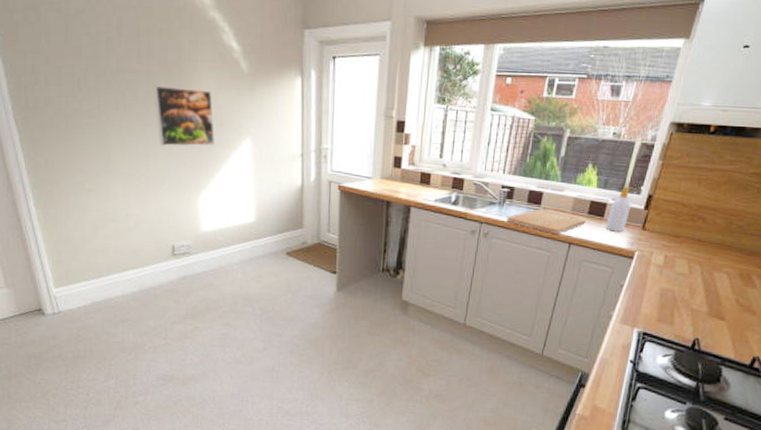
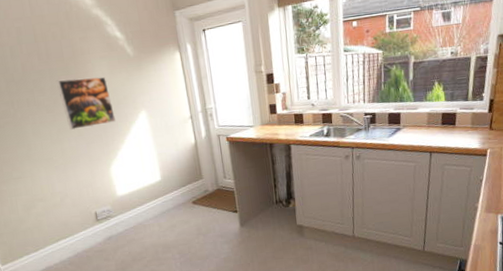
cutting board: present [507,208,587,234] -> none [373,127,442,147]
soap bottle: present [606,186,634,232] -> none [458,95,477,136]

